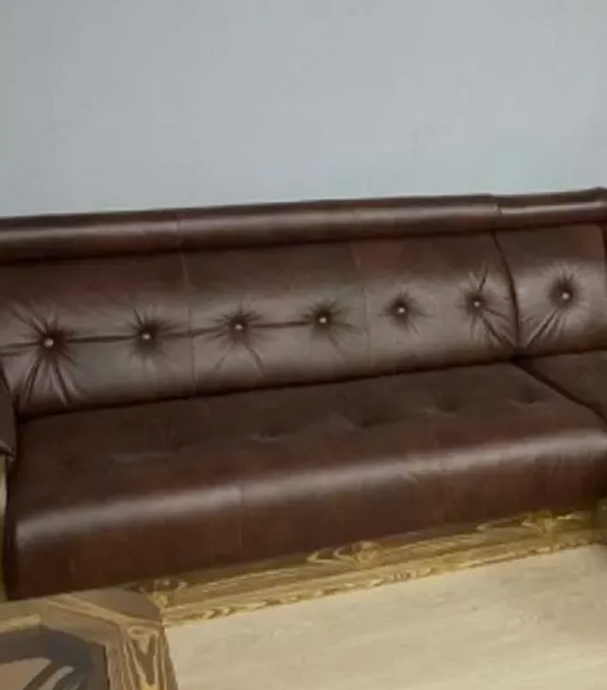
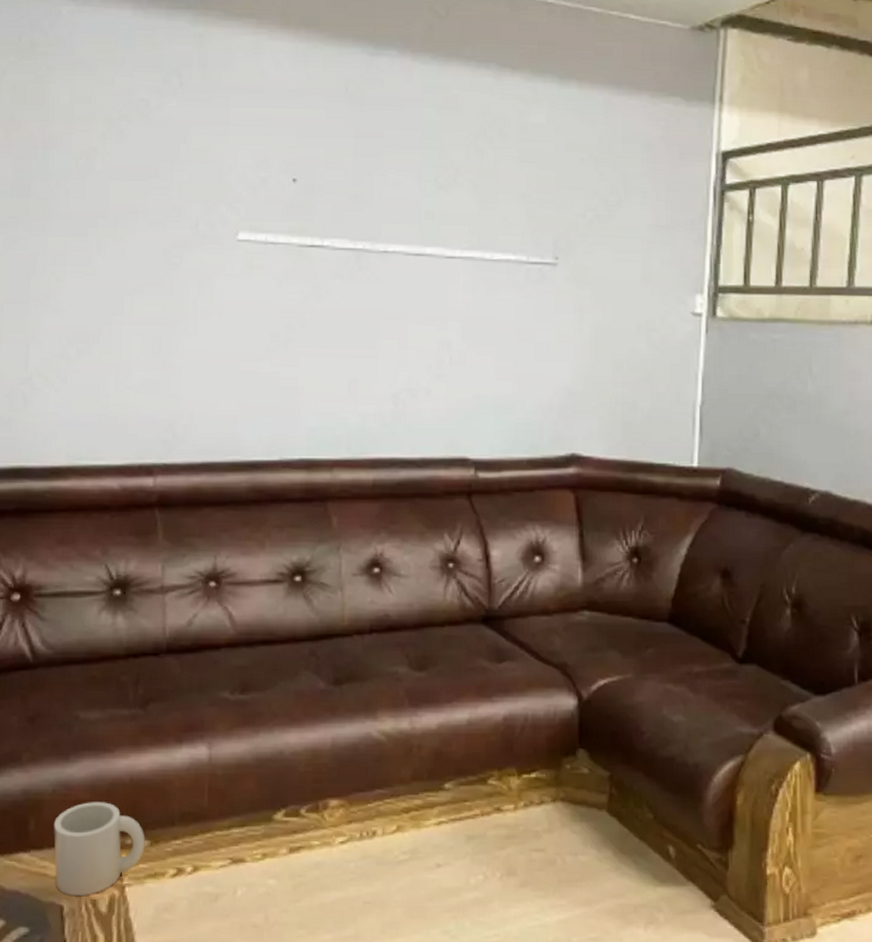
mug: none [94,544,182,637] -> present [53,802,146,897]

